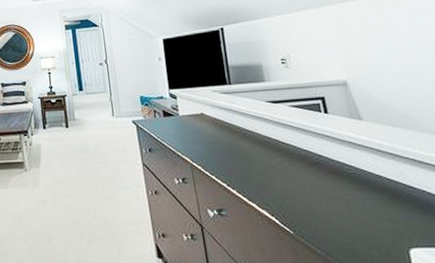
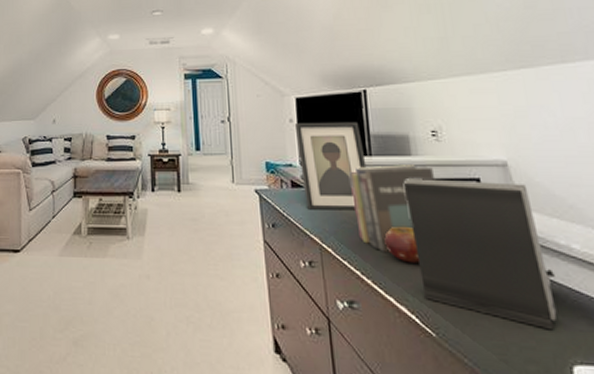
picture frame: none [163,56,227,135] -> present [294,122,367,211]
books: none [211,89,287,166] -> present [348,165,436,253]
fruit: none [245,142,277,173] -> present [384,226,421,263]
video game console: none [259,99,395,221] -> present [403,179,557,330]

